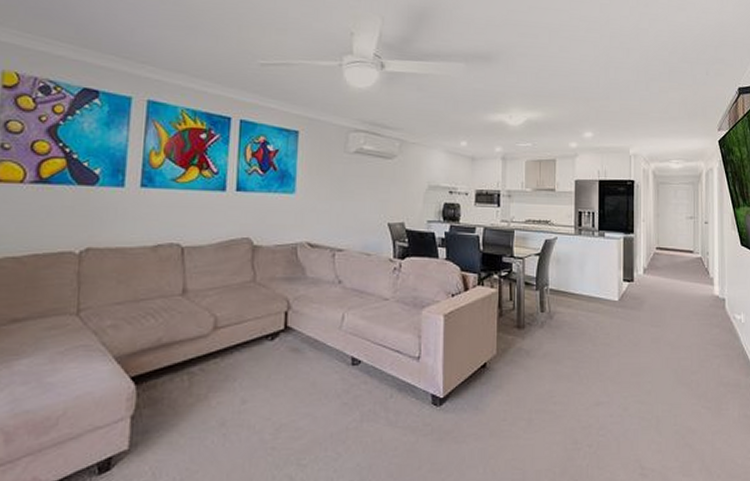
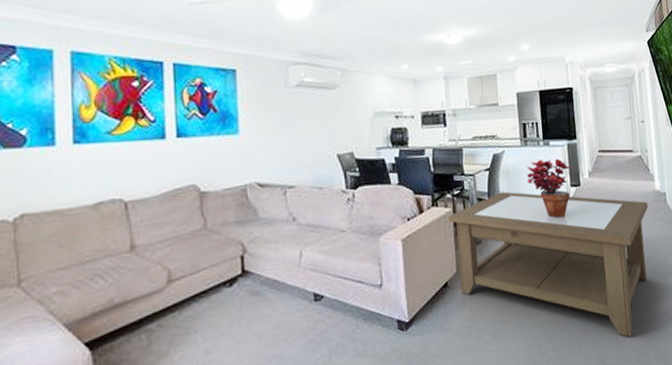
coffee table: none [493,279,705,444] -> present [448,191,648,337]
potted plant: none [579,250,628,312] -> present [526,158,573,219]

